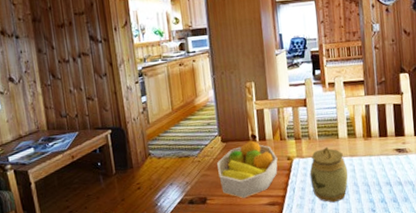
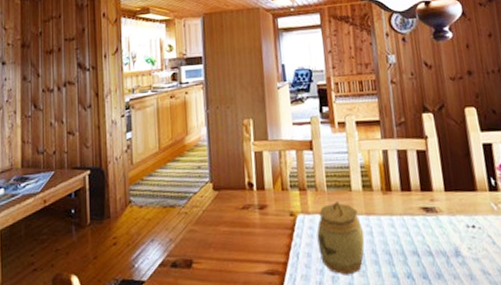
fruit bowl: present [217,140,278,199] -> none [207,189,279,264]

